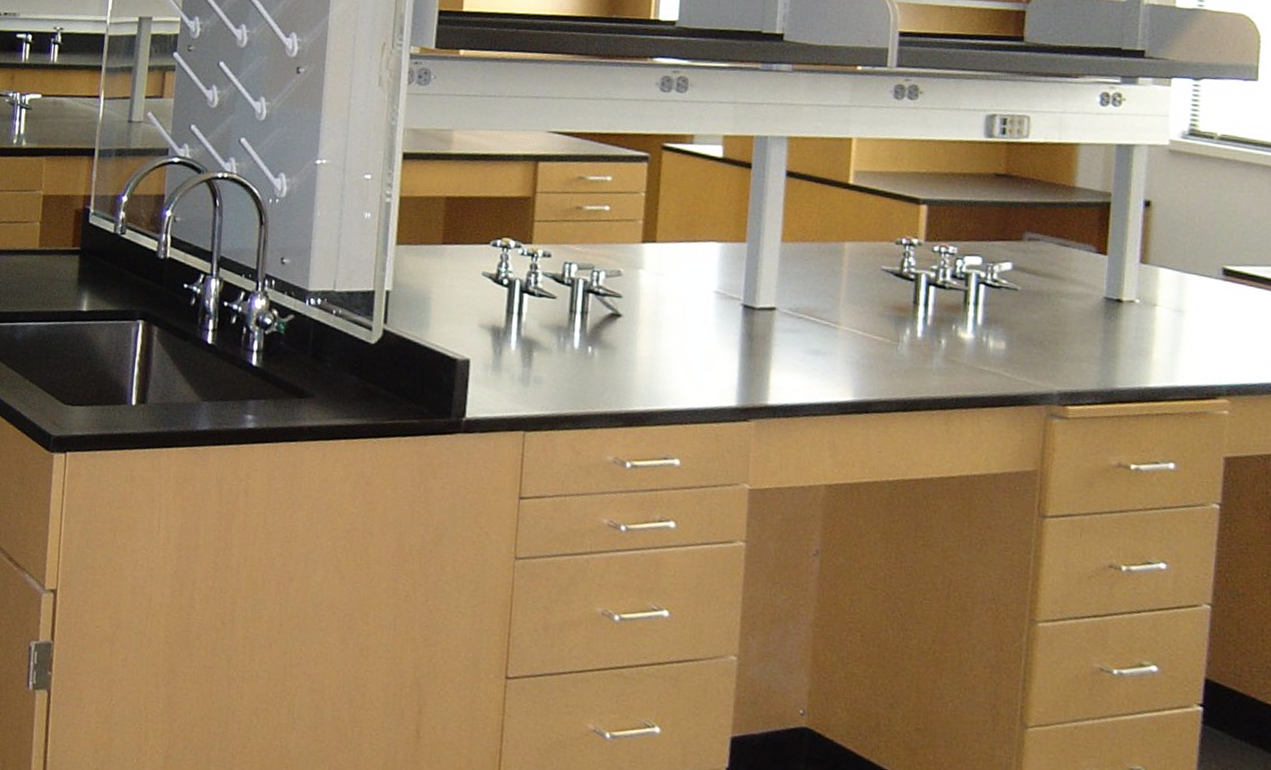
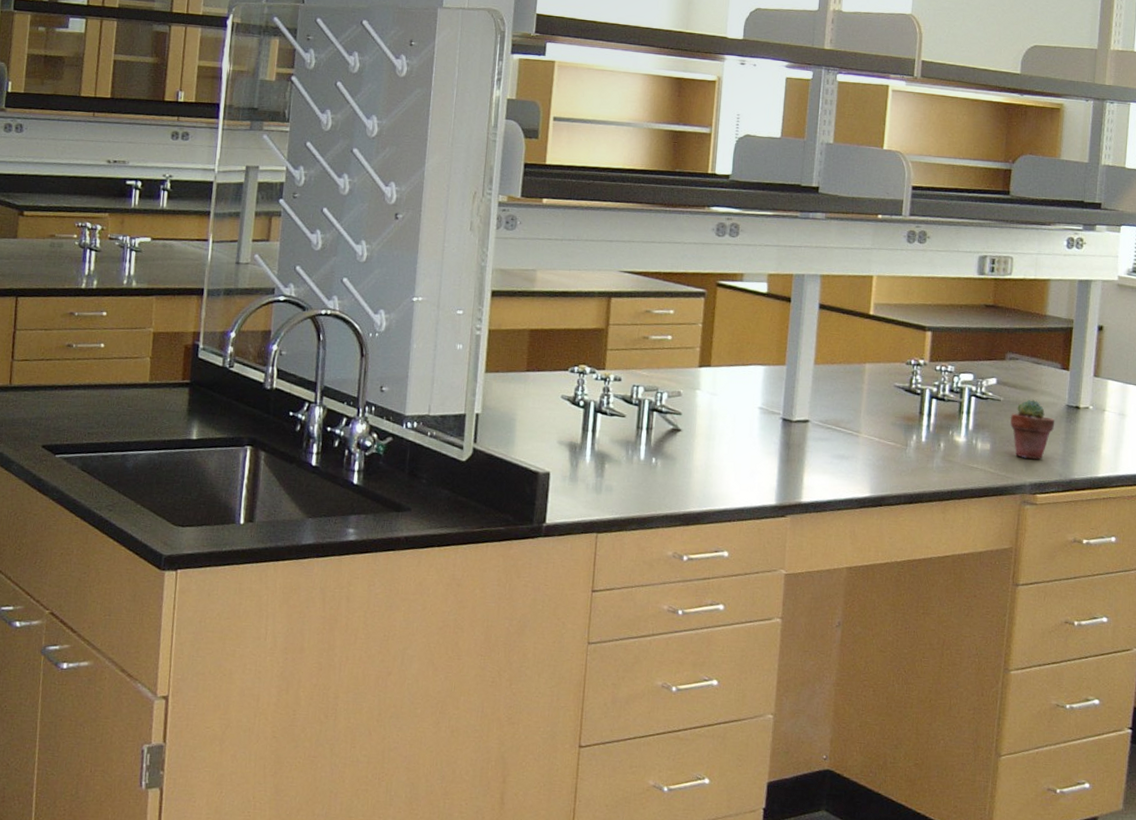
potted succulent: none [1030,289,1090,364] -> present [1010,399,1055,460]

